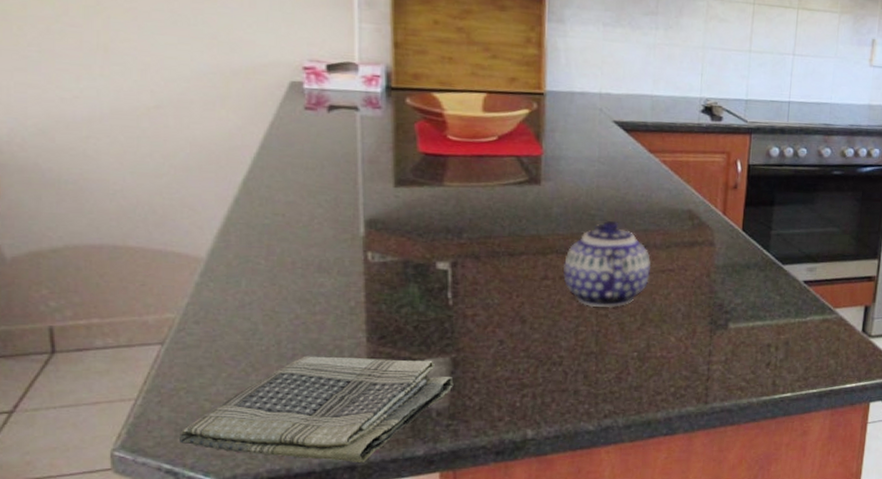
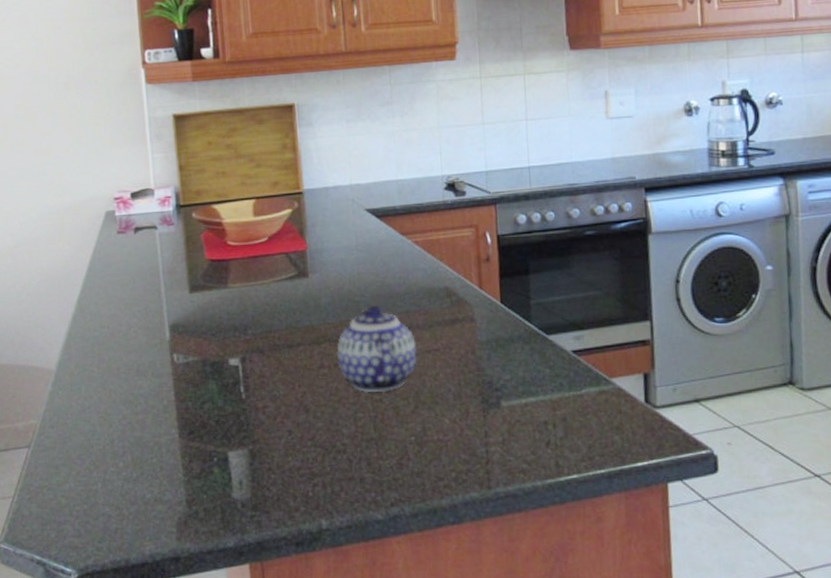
dish towel: present [179,356,454,462] -> none [45,452,253,554]

